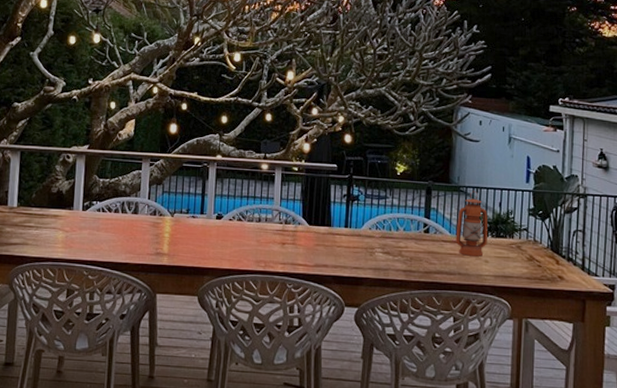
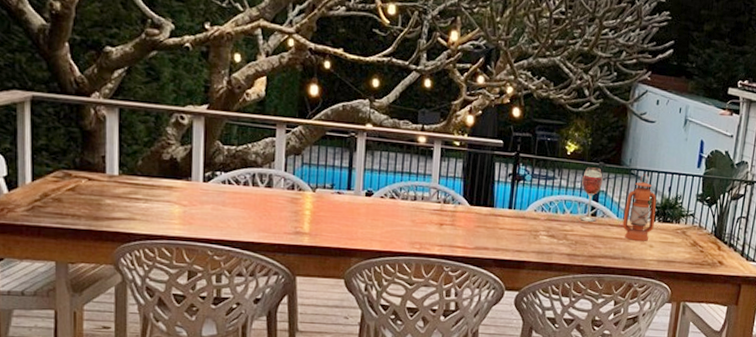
wineglass: none [412,186,433,238] -> present [579,167,603,222]

